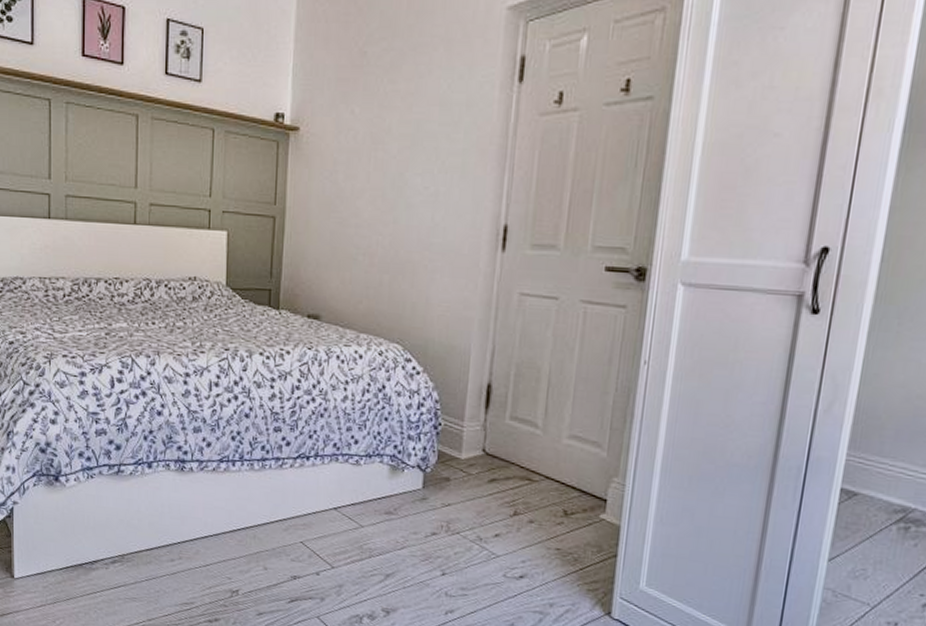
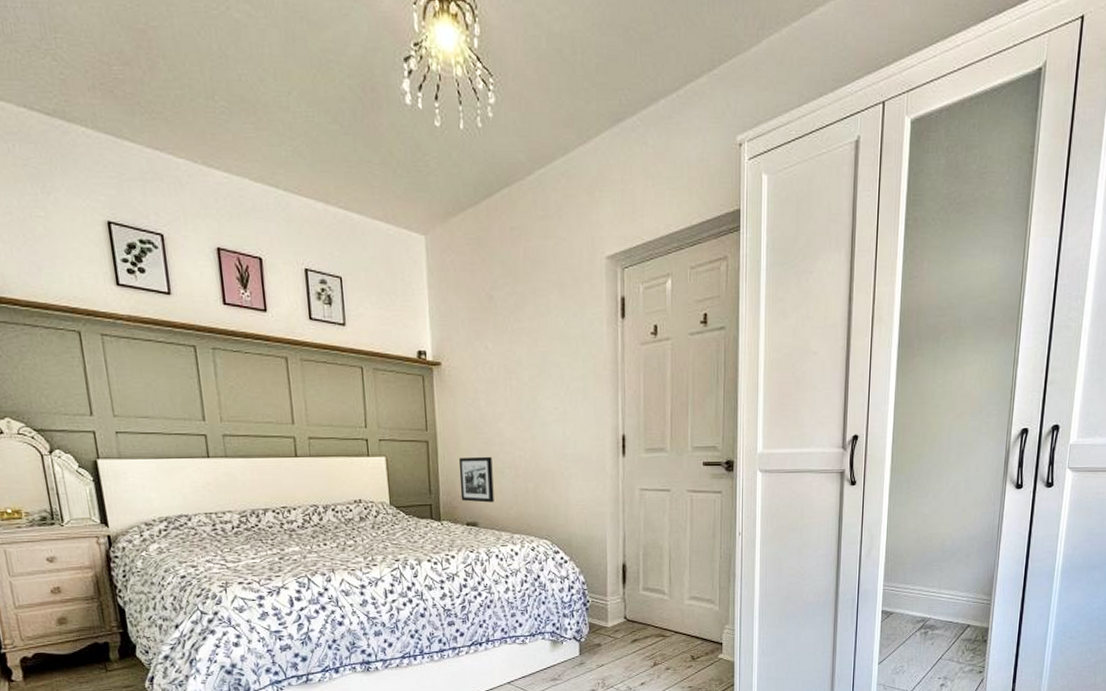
picture frame: none [304,238,345,294] -> present [458,456,494,503]

